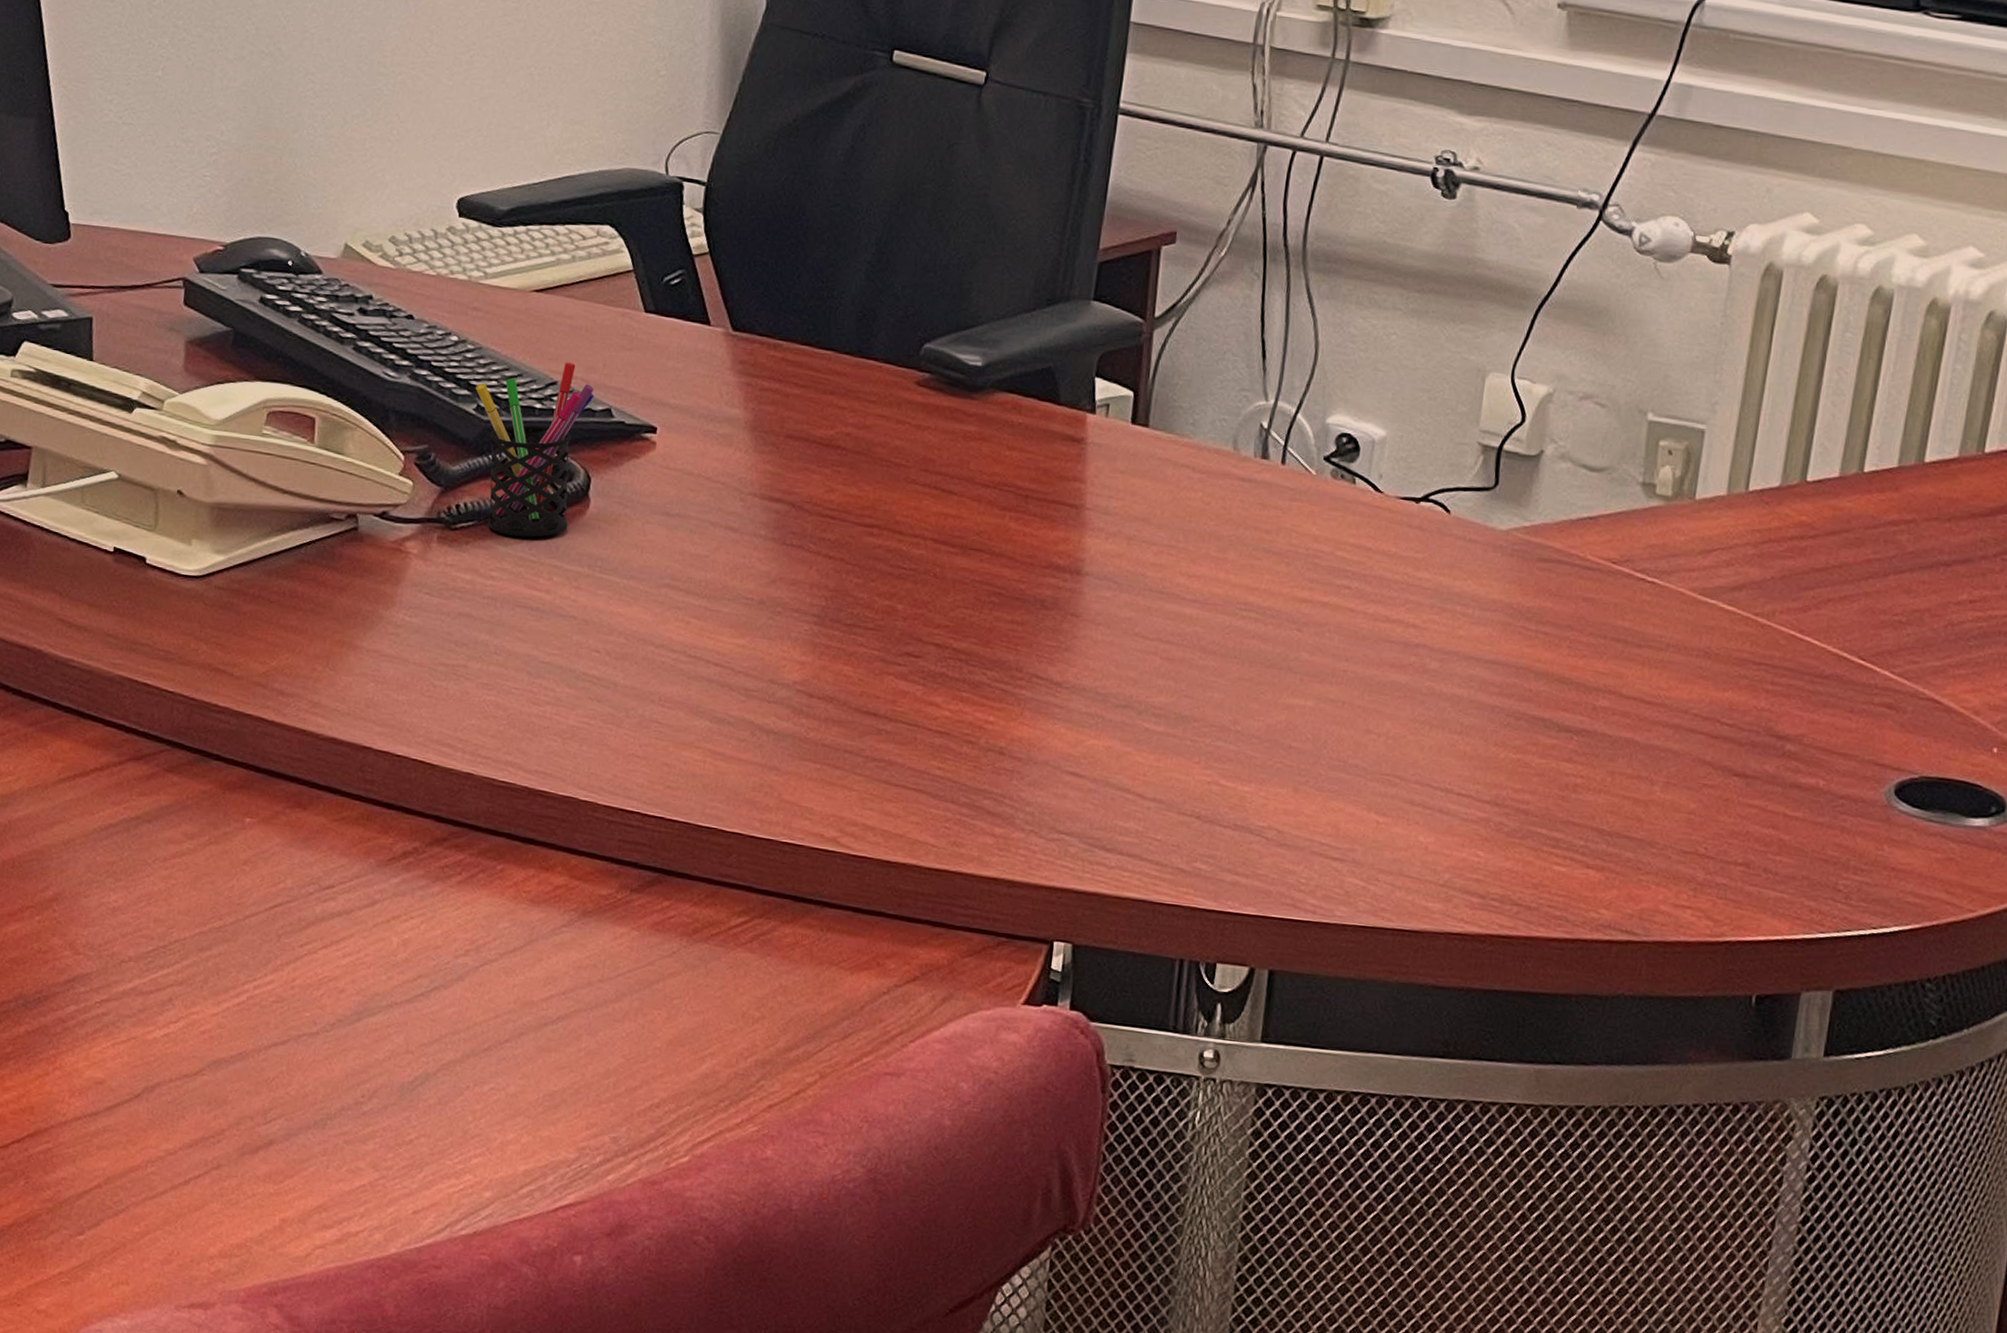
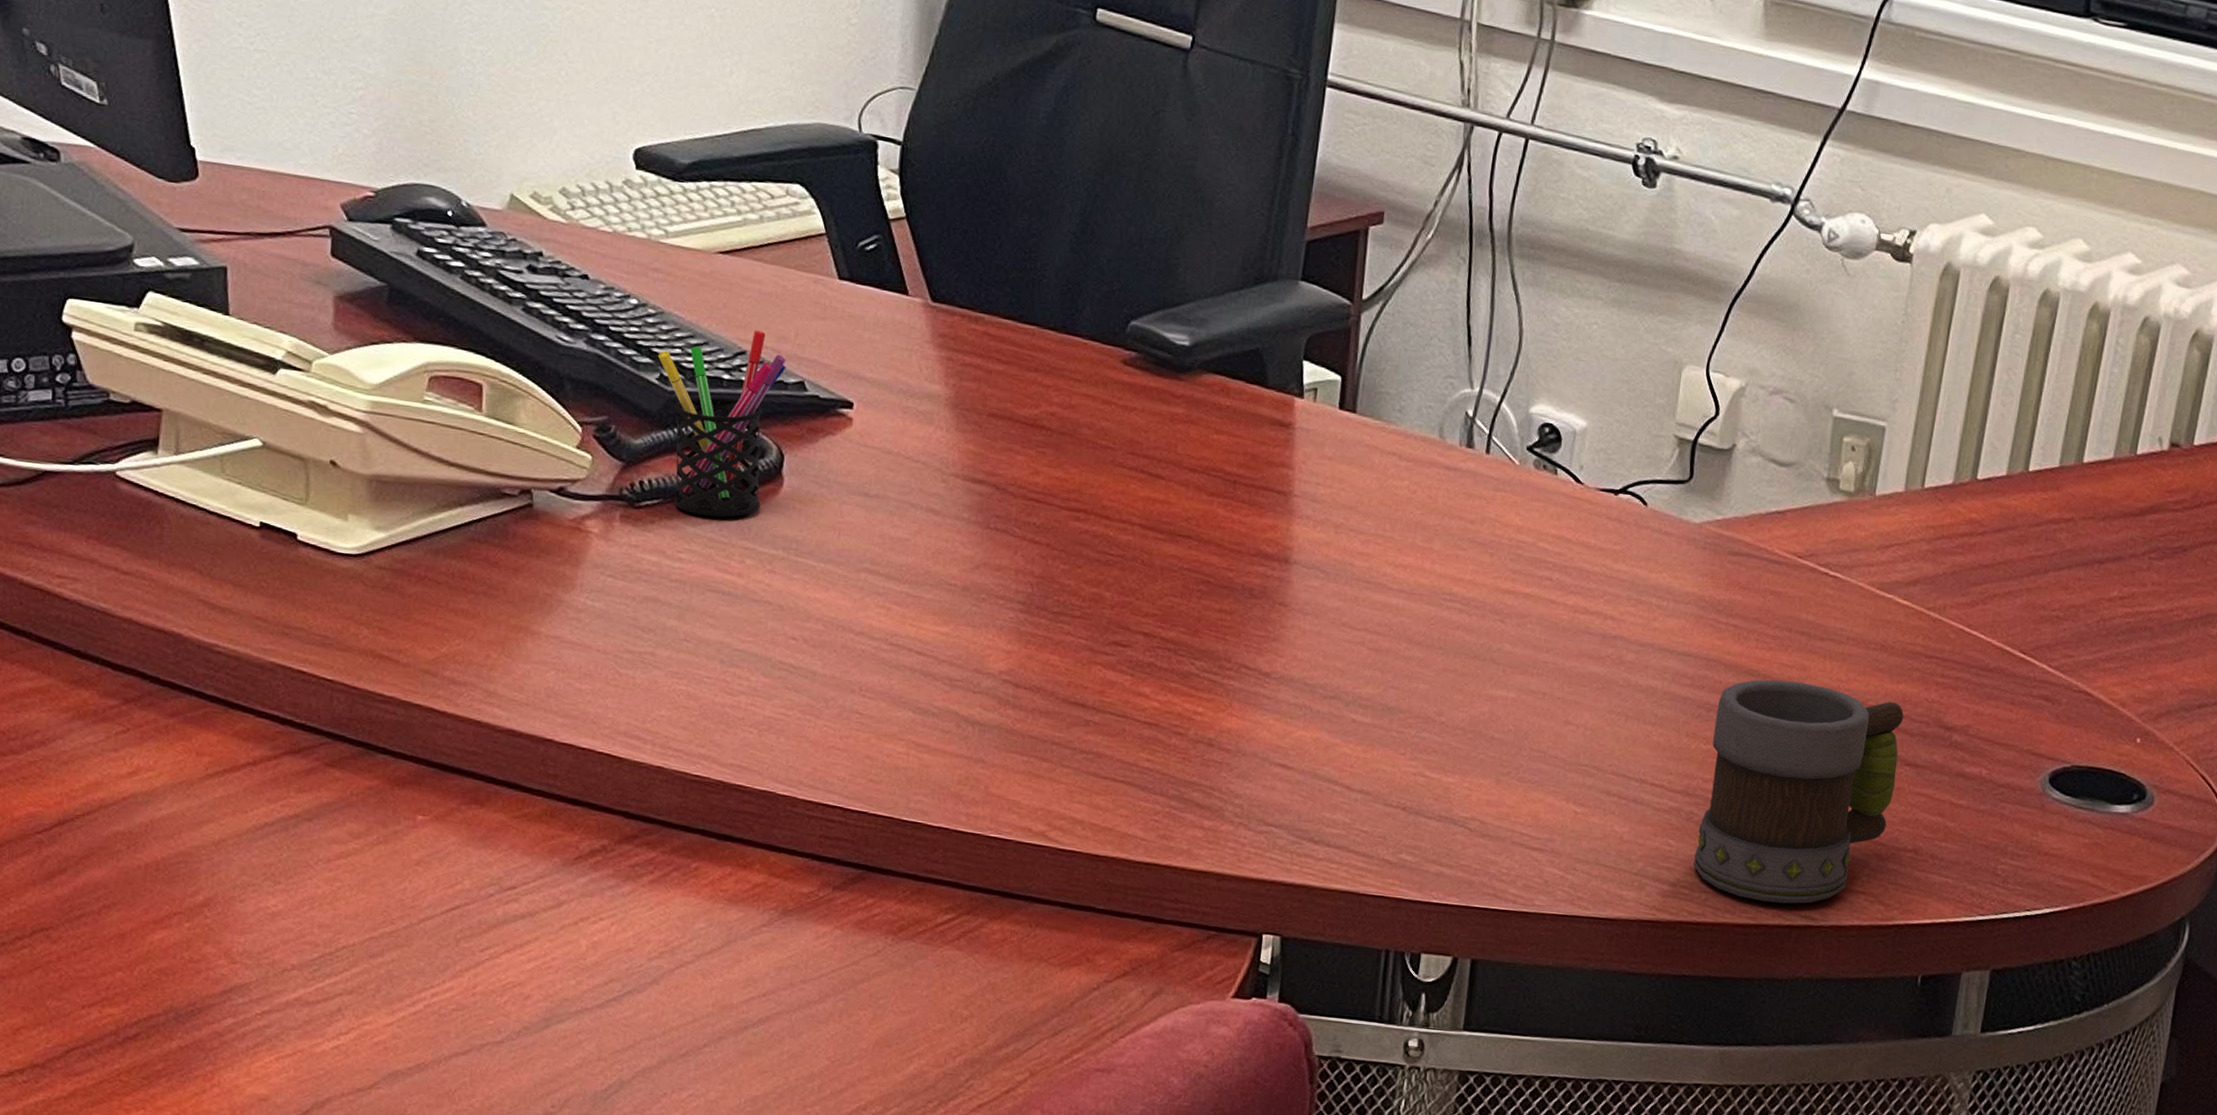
mug: none [1504,687,1731,918] -> present [1693,679,1904,904]

